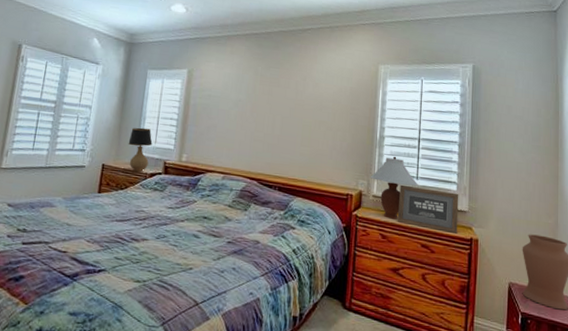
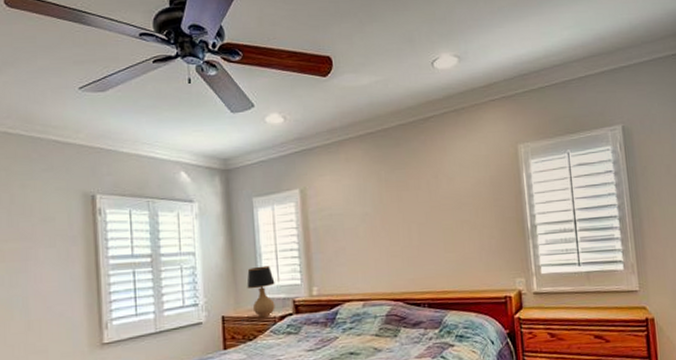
table lamp: present [370,156,418,219] -> none [527,244,581,315]
picture frame: present [398,184,459,235] -> none [561,272,631,318]

